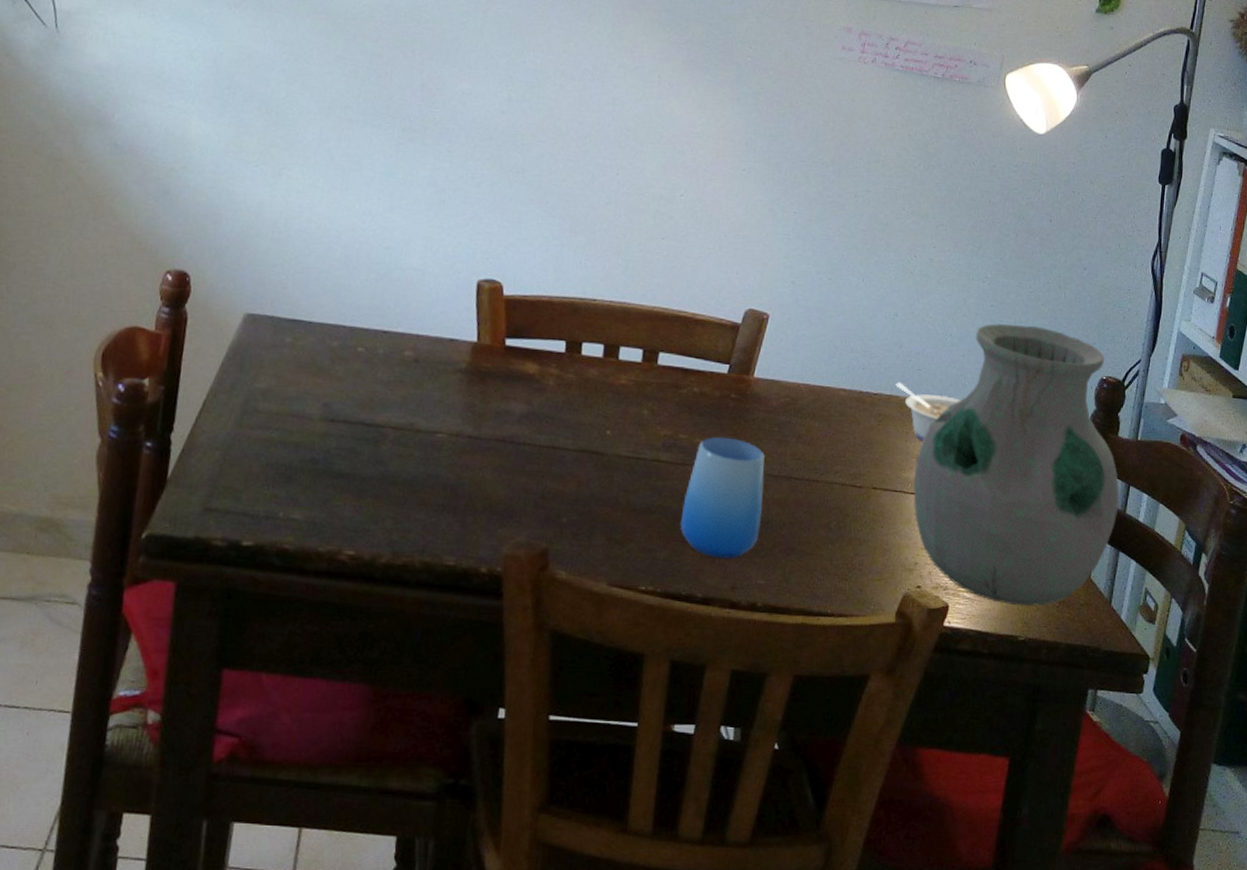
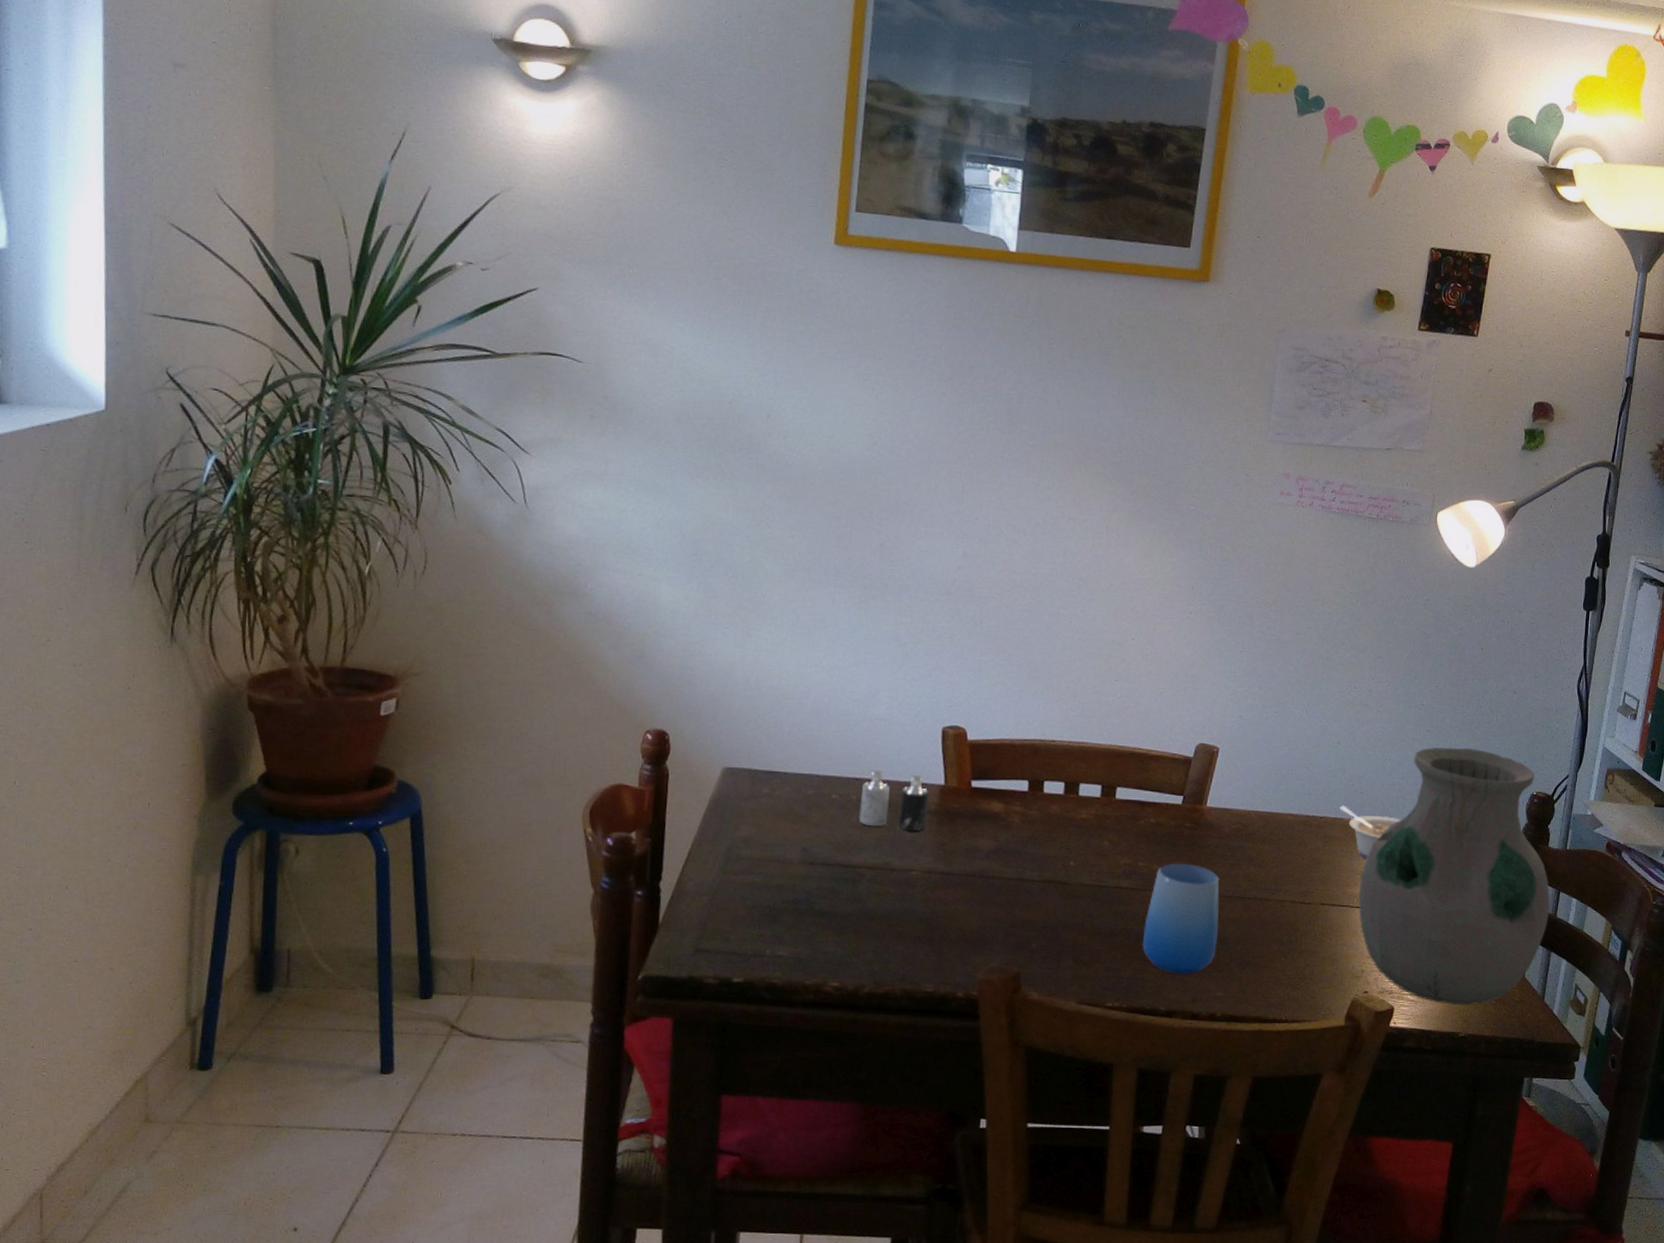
candle: none [384,323,461,390] -> present [858,770,929,831]

